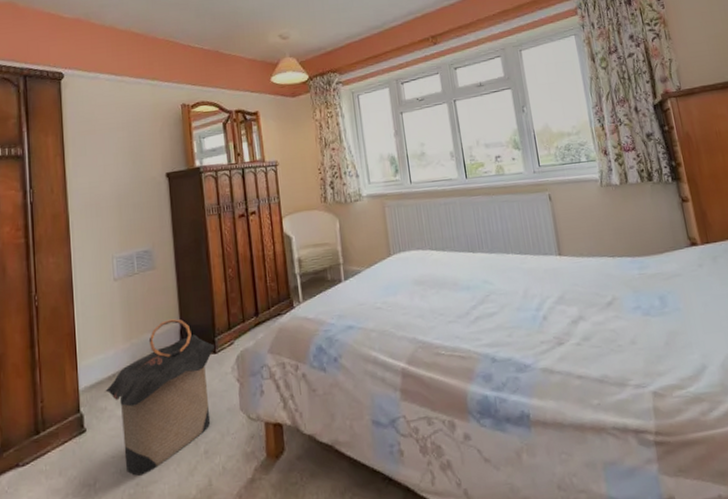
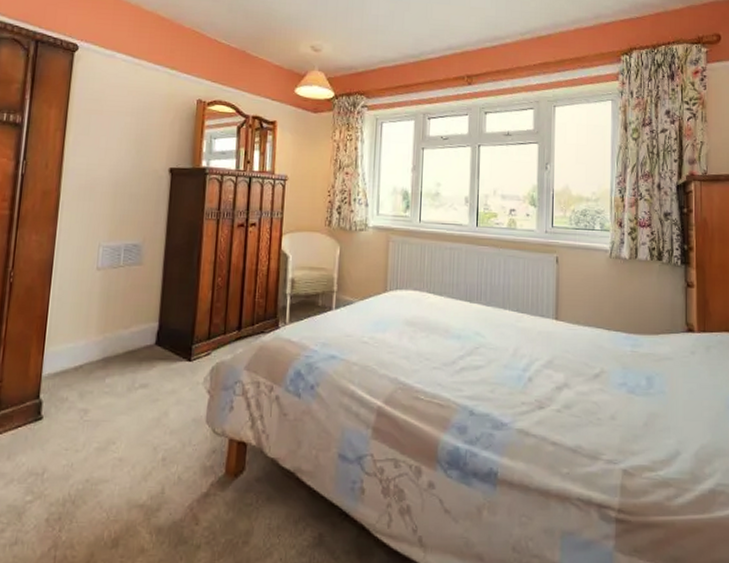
laundry hamper: present [105,319,216,476] -> none [69,319,191,472]

